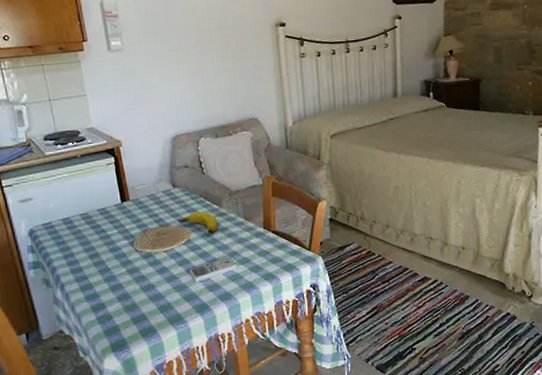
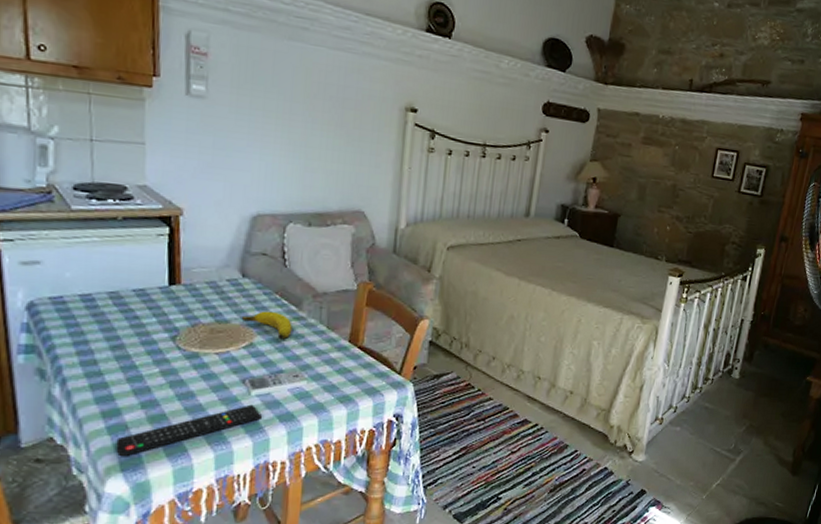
remote control: none [105,289,207,341] -> present [115,404,262,457]

